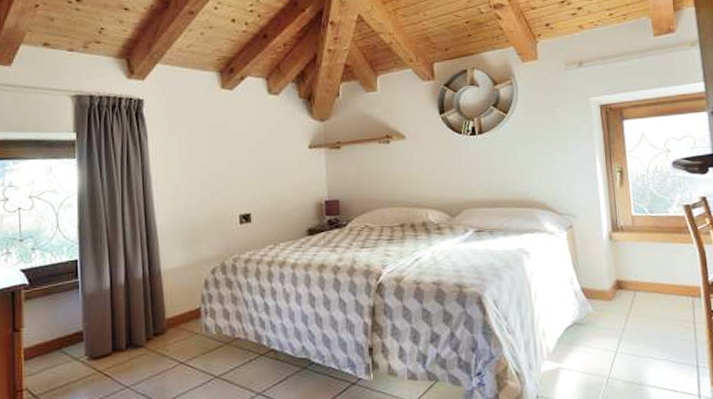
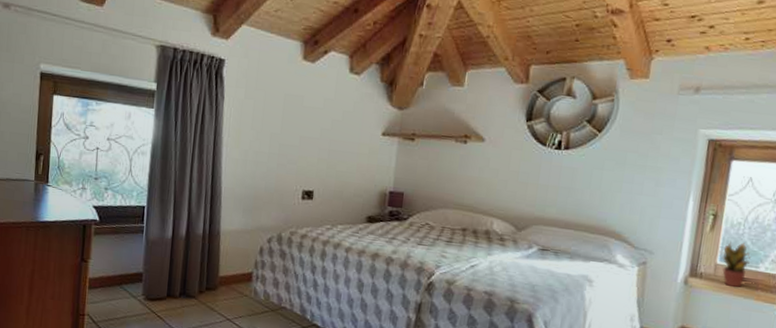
potted plant: none [635,192,661,235] -> present [722,241,751,288]

